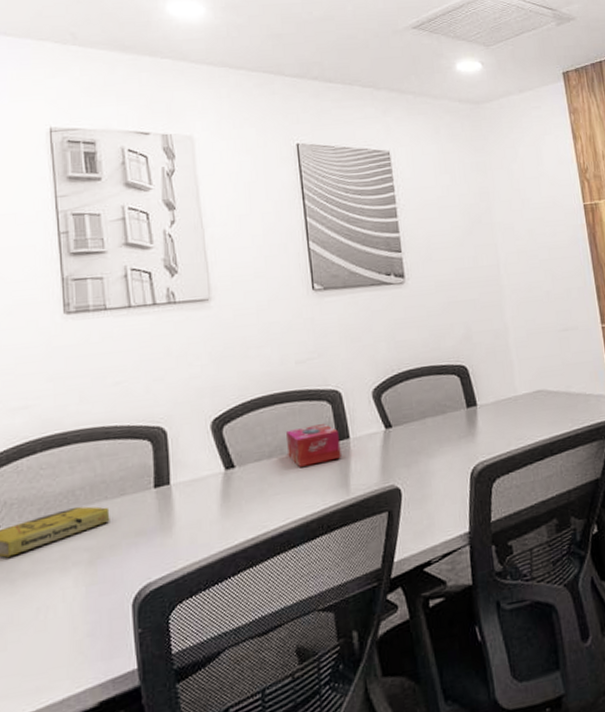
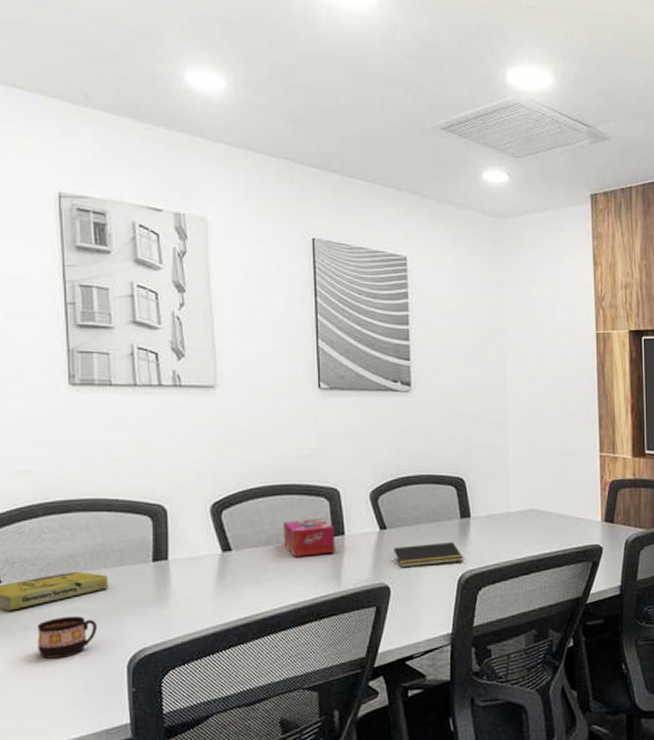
cup: none [37,555,99,606] -> present [37,615,97,659]
notepad: none [400,434,474,467] -> present [392,542,463,568]

